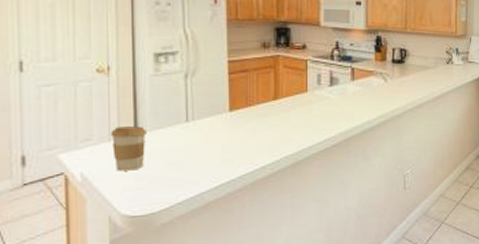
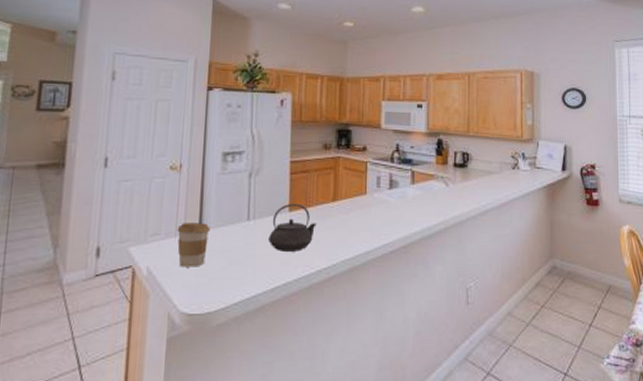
teapot: none [210,102,258,151] -> present [268,203,317,252]

